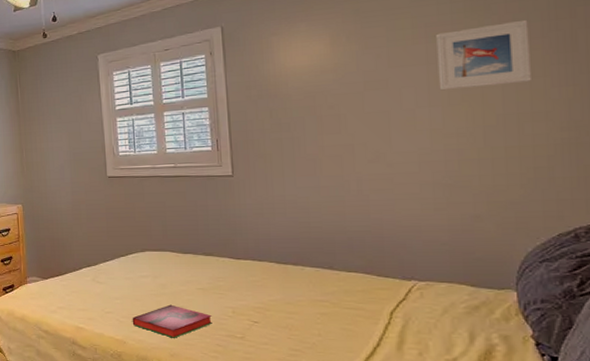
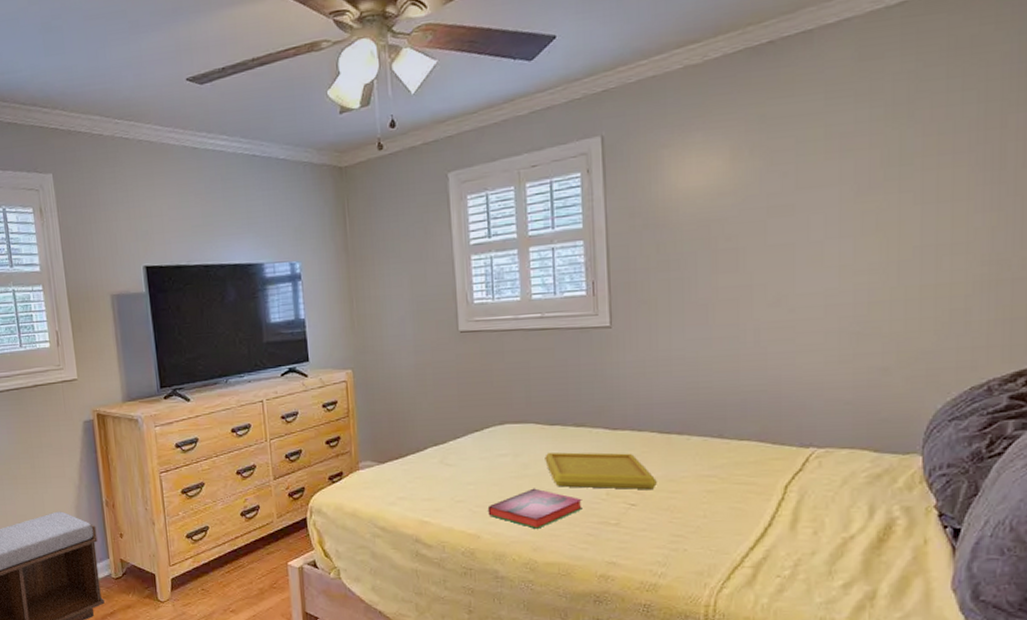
serving tray: none [179,276,276,310] -> present [545,452,657,490]
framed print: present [436,19,533,91] -> none [852,129,955,218]

